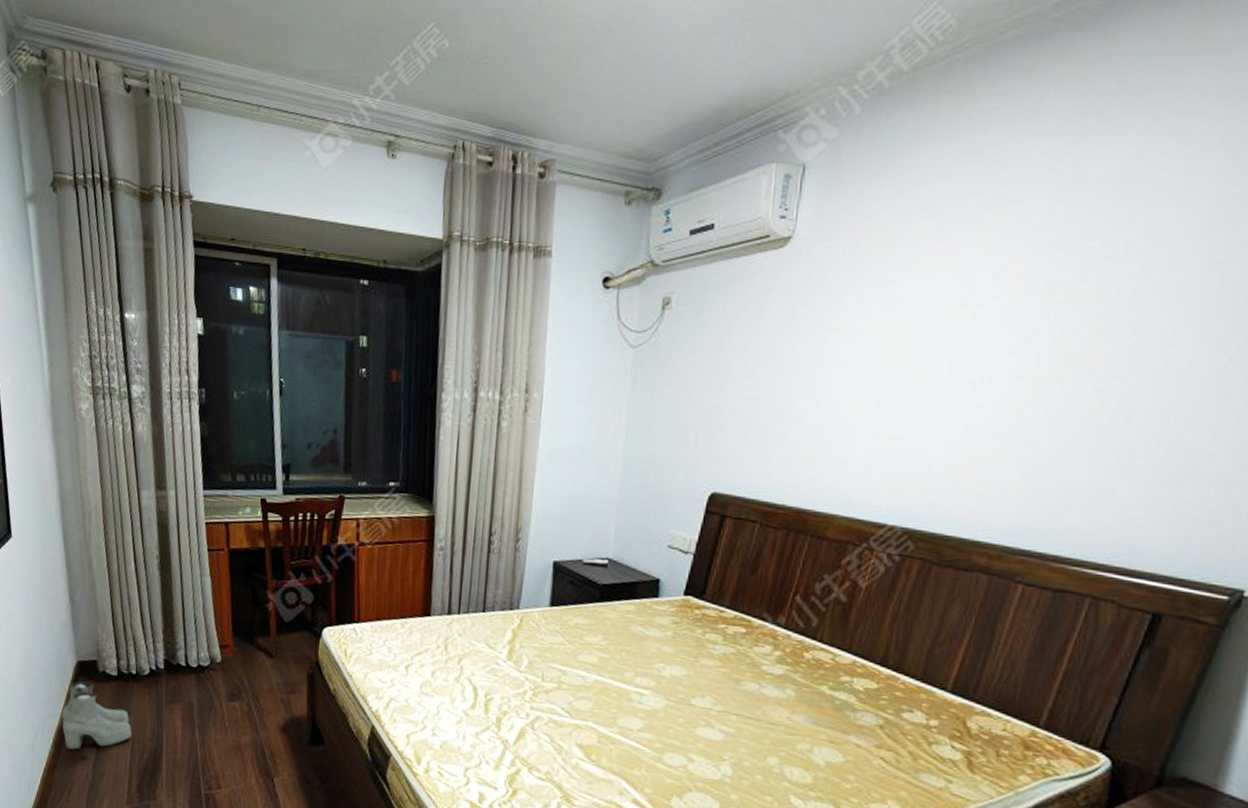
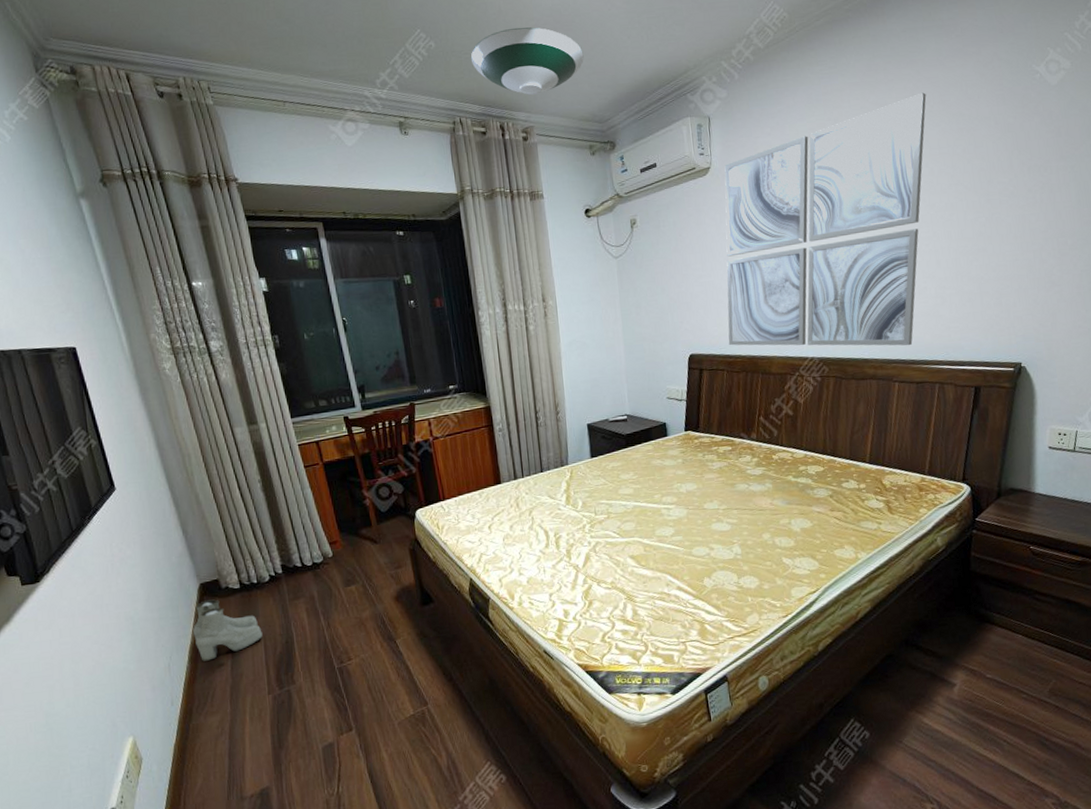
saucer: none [490,25,642,117] -> present [470,27,584,95]
wall art: none [770,152,1165,534] -> present [724,92,926,346]

